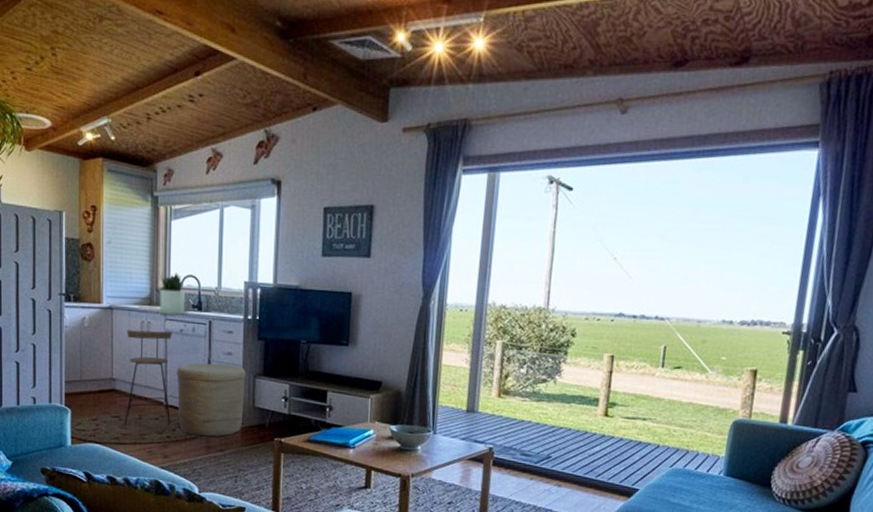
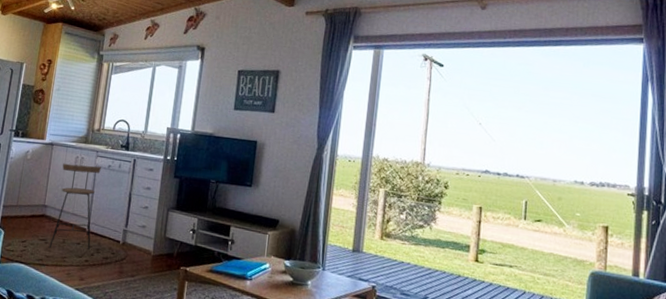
planter: present [157,272,187,316] -> none [90,117,117,154]
basket: present [176,363,246,437] -> none [97,195,161,263]

